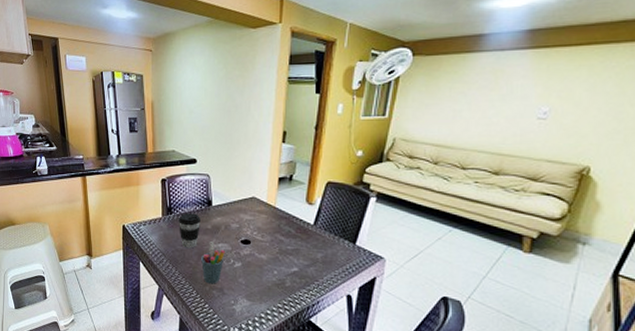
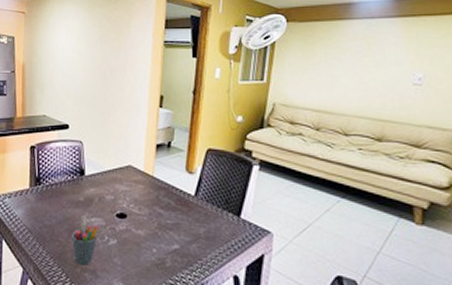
coffee cup: present [179,213,200,249] -> none [48,183,72,224]

